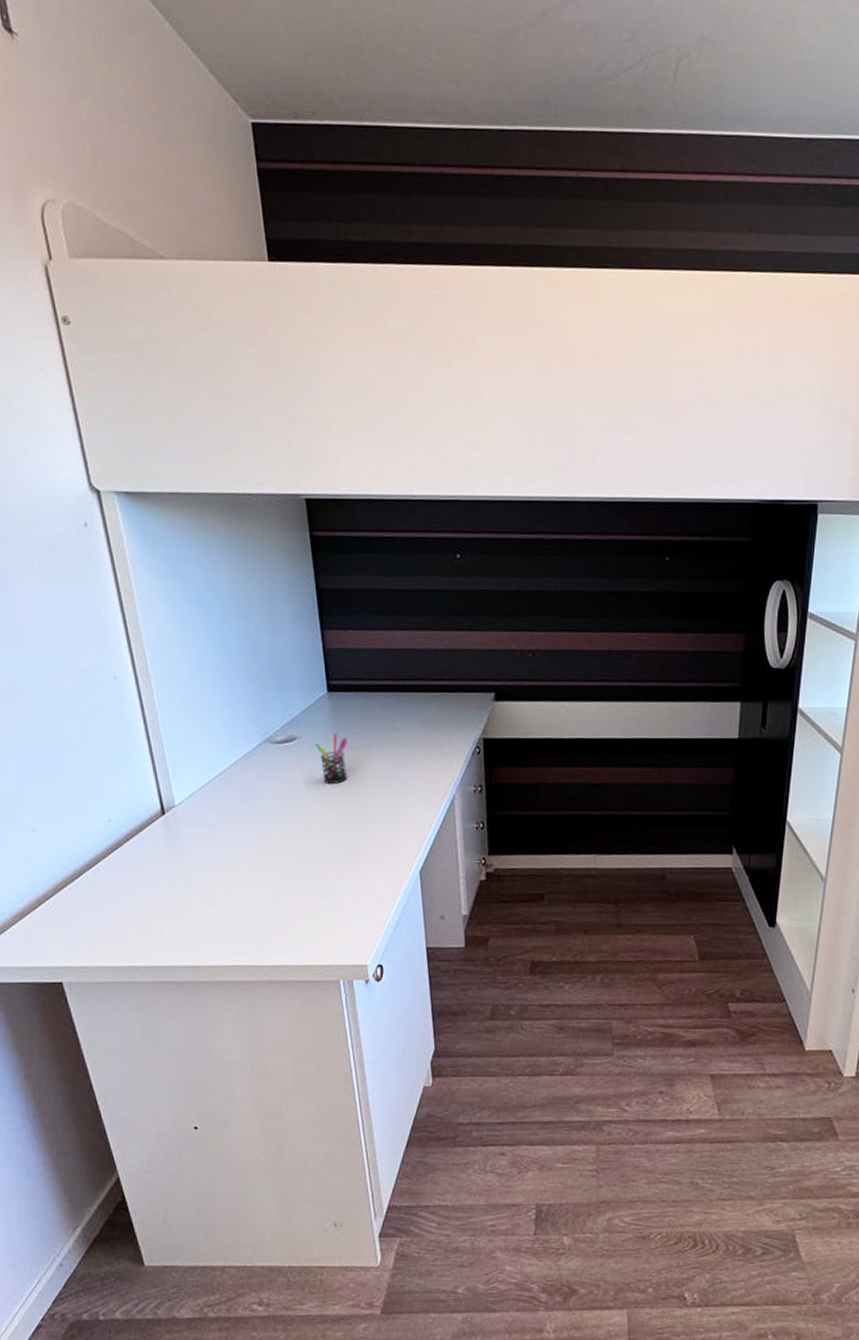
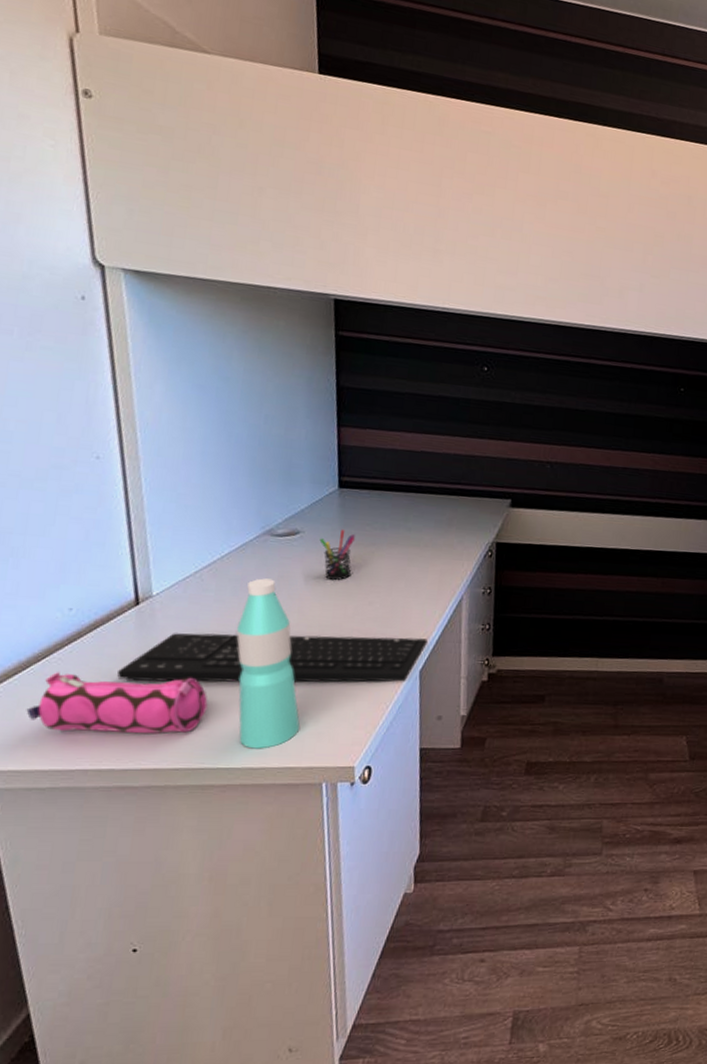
pencil case: none [85,877,232,934] -> present [26,671,208,734]
keyboard: none [154,838,424,886] -> present [117,633,427,683]
water bottle: none [251,785,314,948] -> present [237,578,300,749]

